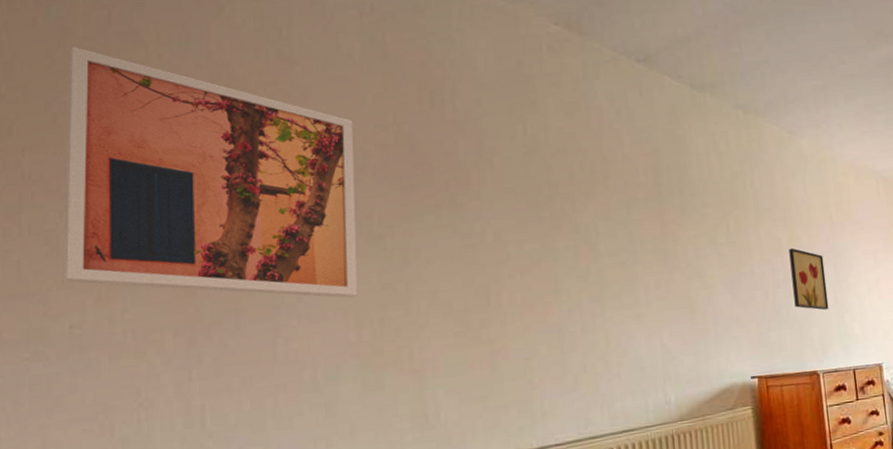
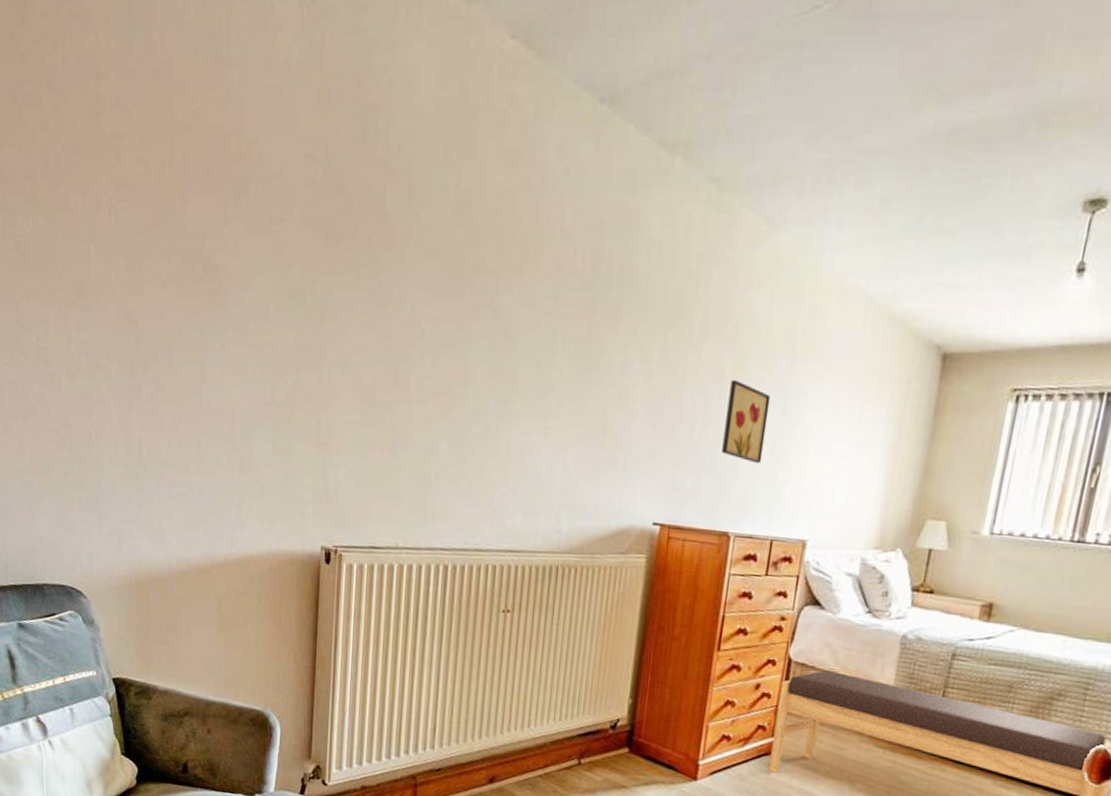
wall art: present [63,46,358,298] -> none [28,24,284,354]

